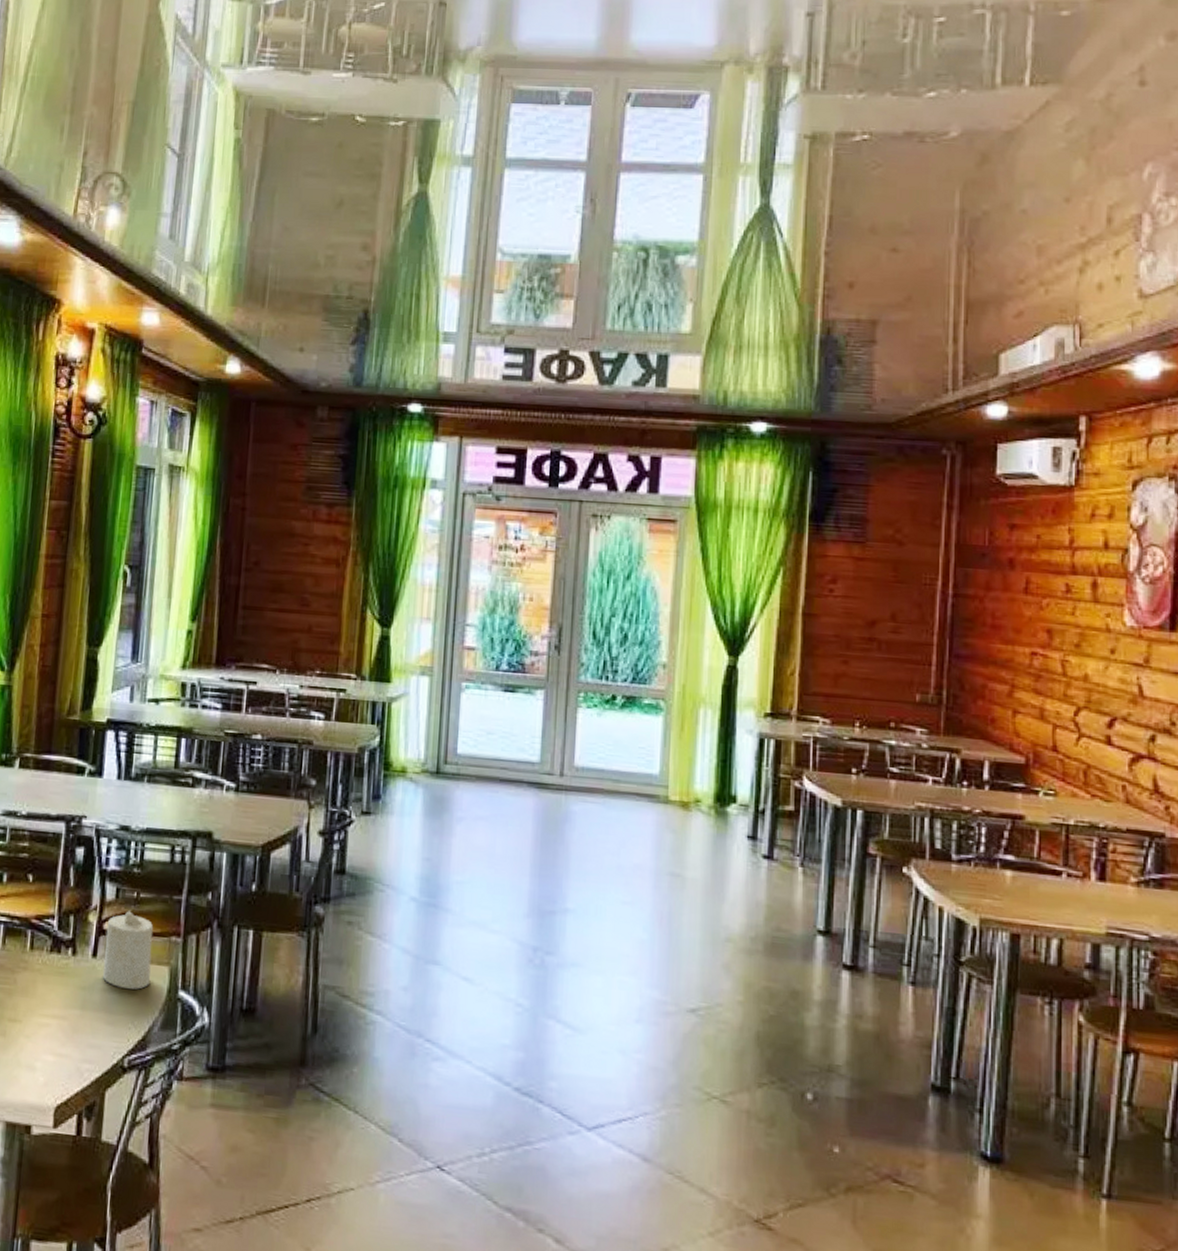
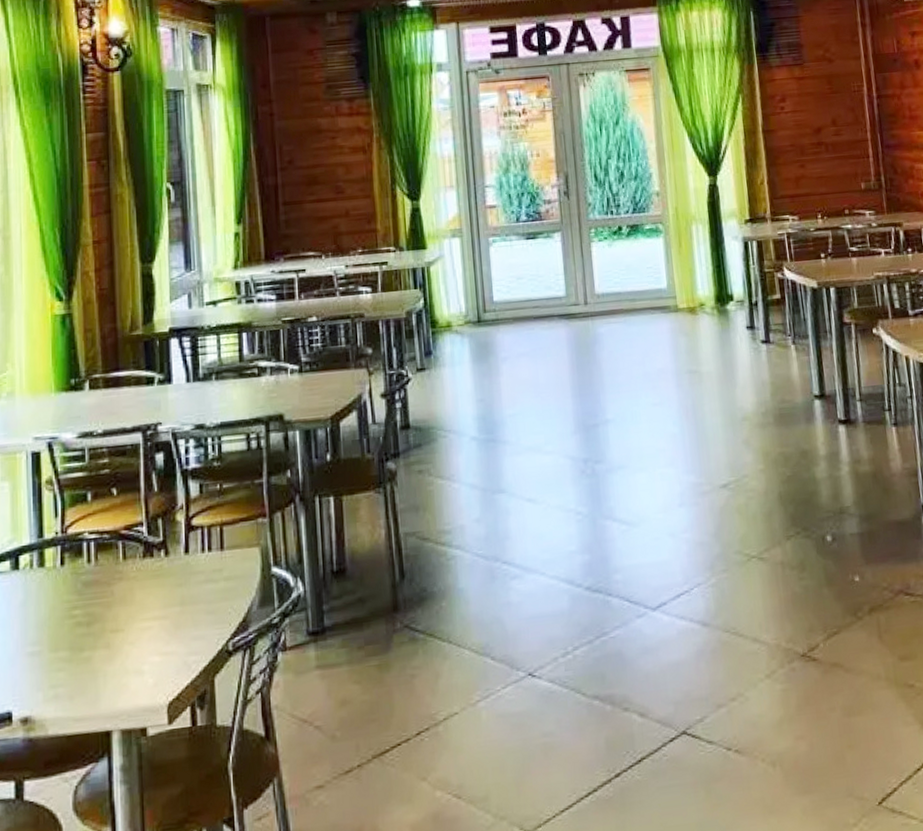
candle: present [102,909,154,990] -> none [194,501,244,577]

